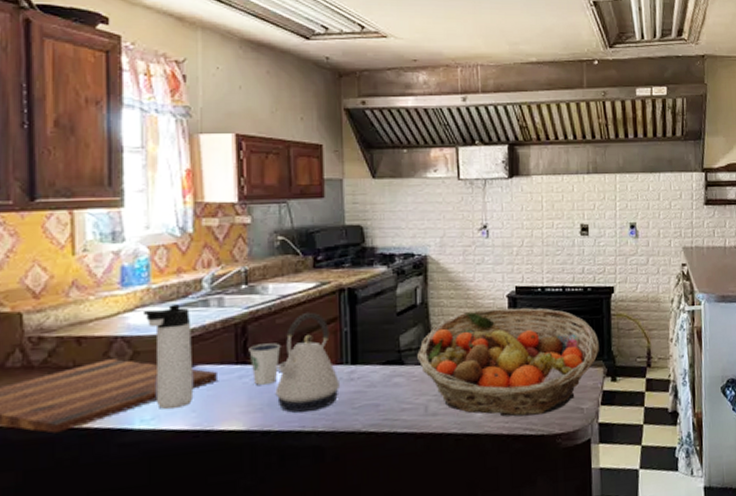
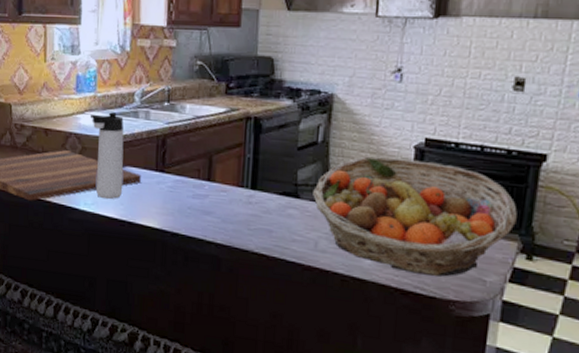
dixie cup: present [249,343,281,385] -> none [166,157,193,194]
kettle: present [275,312,339,413] -> none [185,134,239,225]

